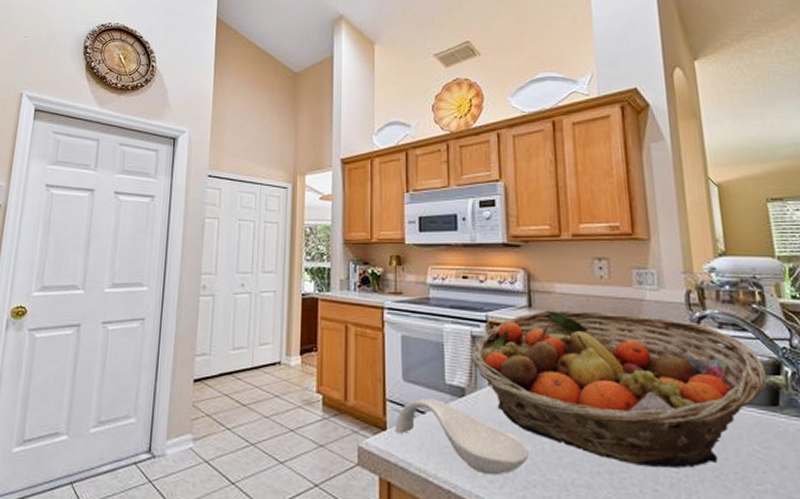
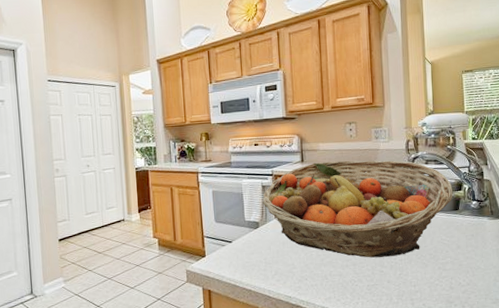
spoon rest: present [395,398,530,476] -> none [211,232,303,277]

